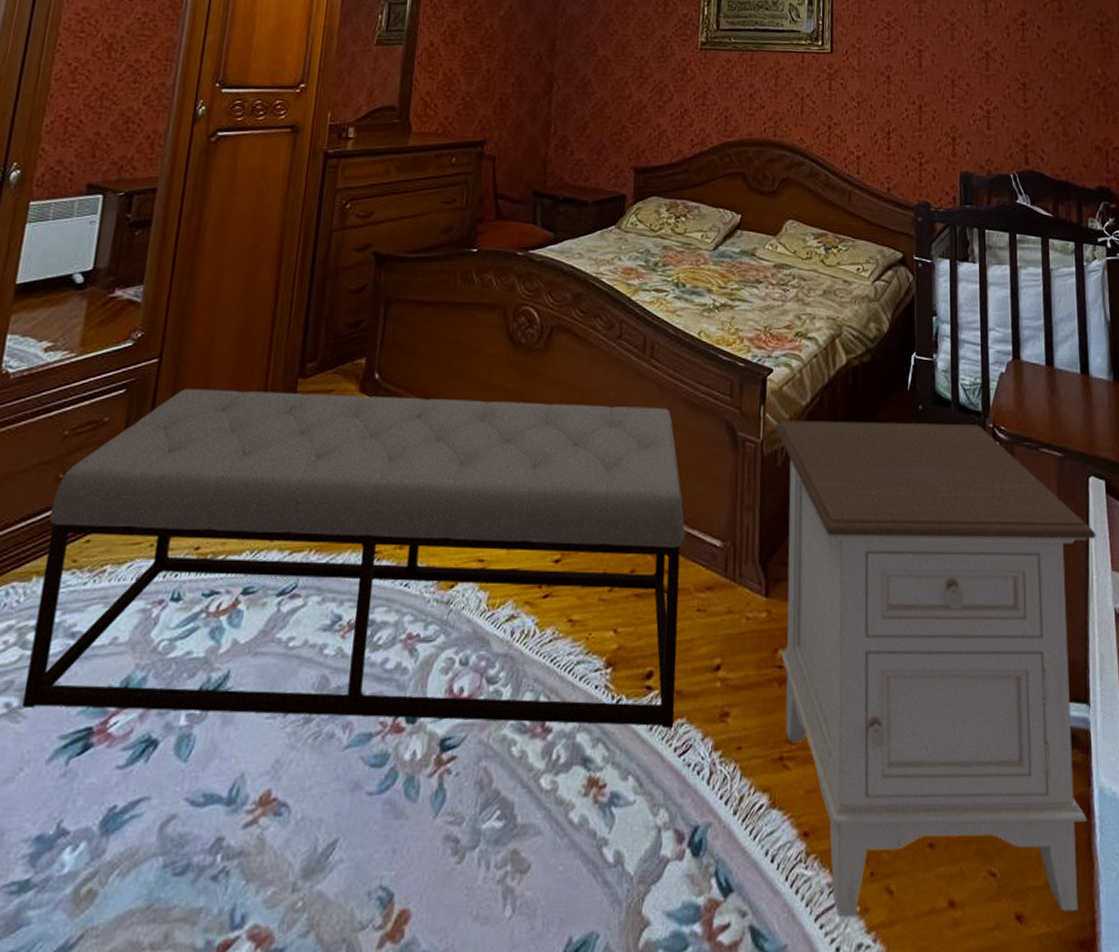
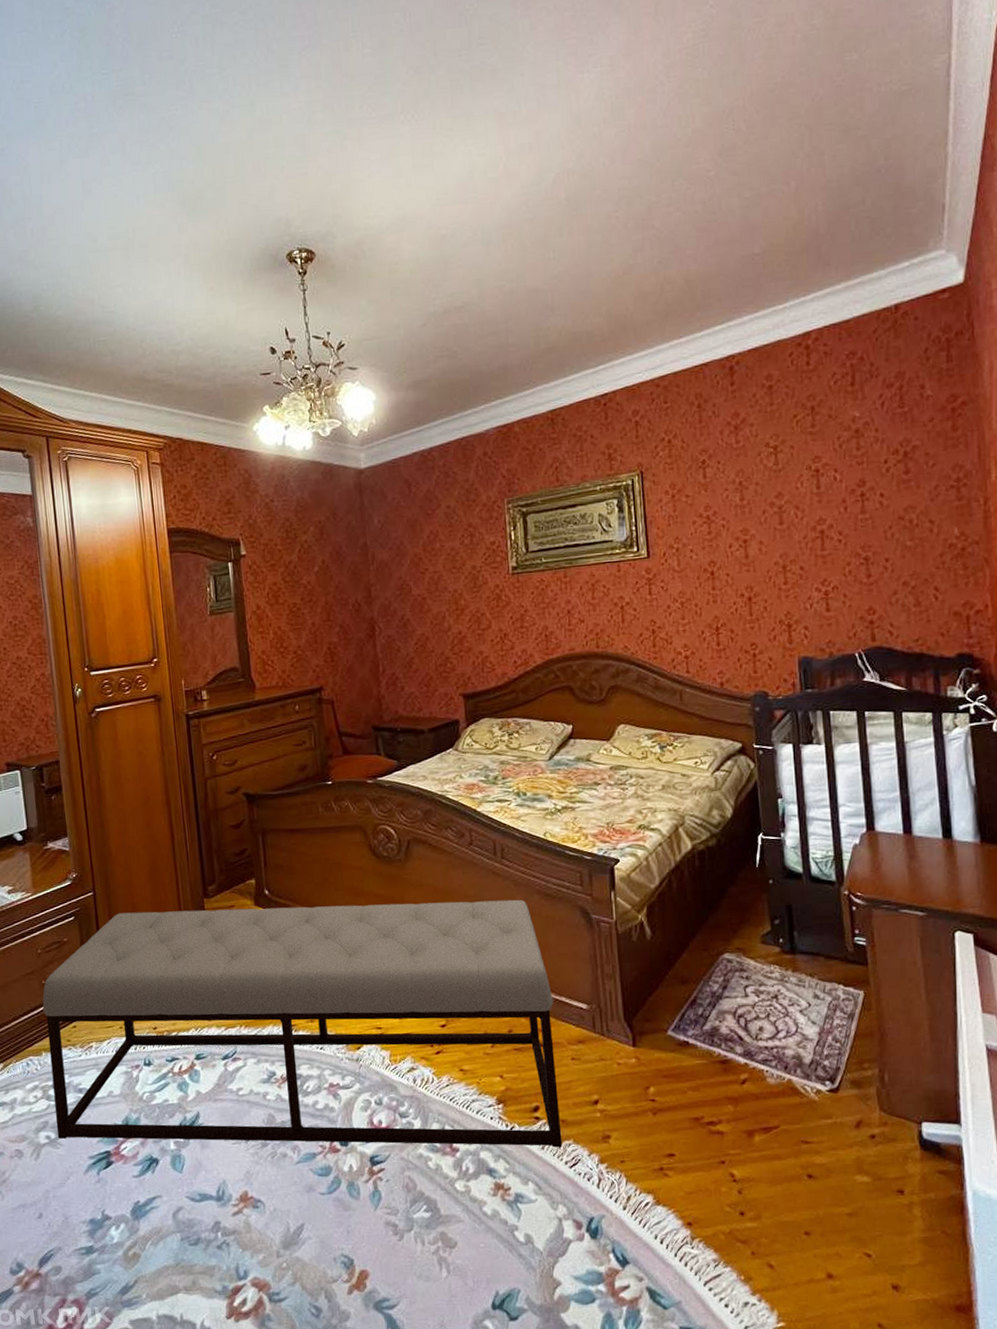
nightstand: present [774,420,1096,917] -> none [626,893,964,1284]

